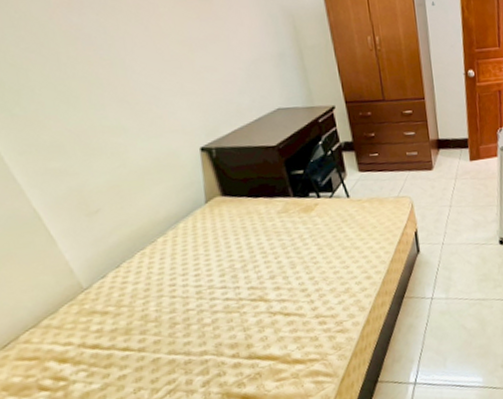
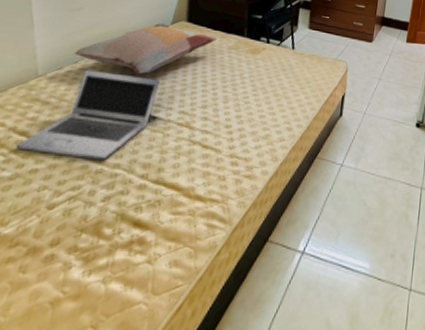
laptop: none [93,262,220,362] -> present [16,69,161,161]
decorative pillow: none [113,204,262,263] -> present [74,23,217,75]

